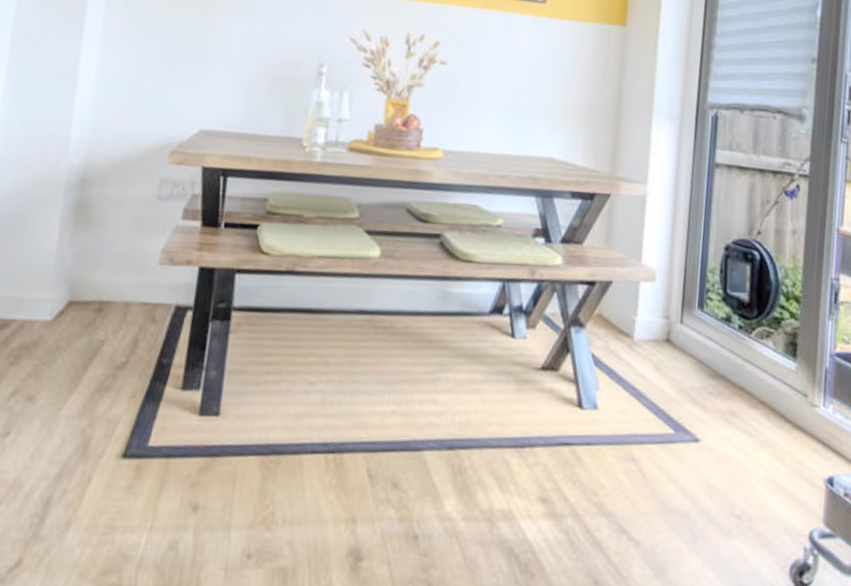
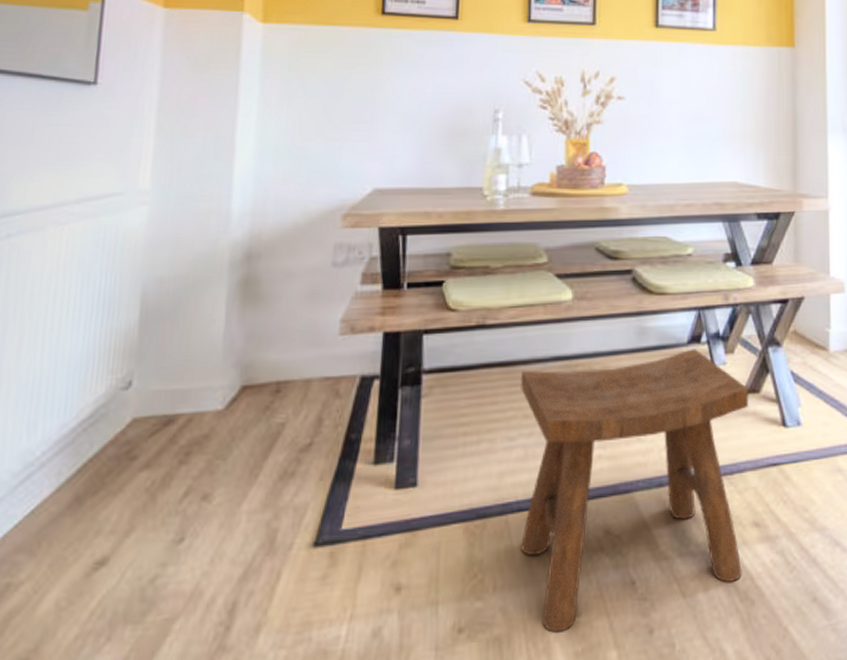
stool: none [311,319,547,574] -> present [520,349,748,633]

